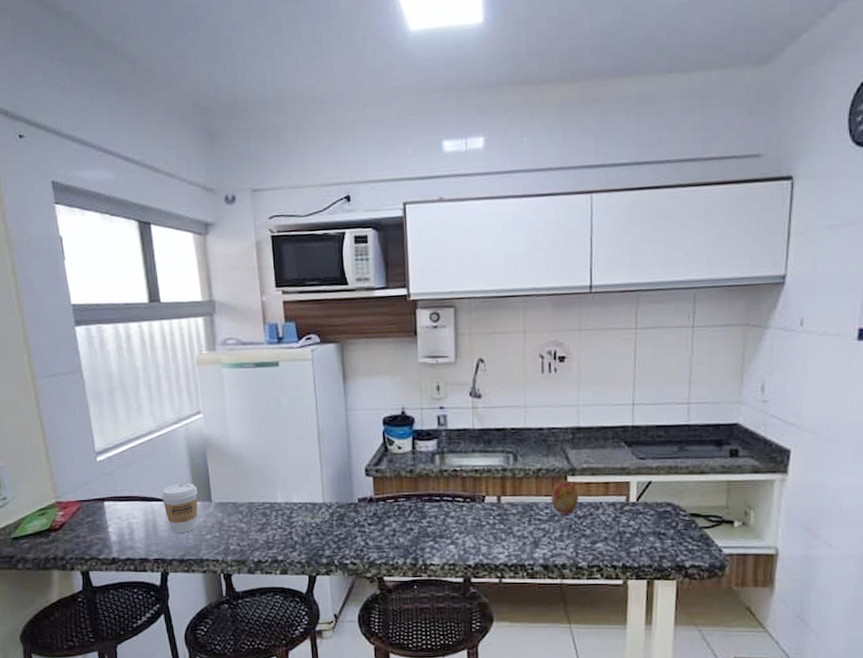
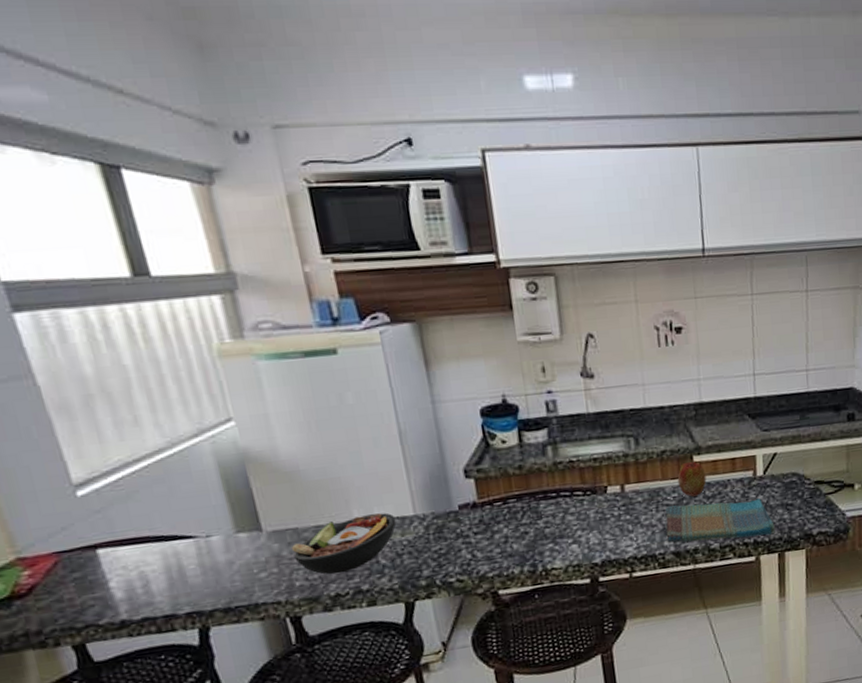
coffee cup: present [161,483,198,533] -> none [185,510,245,577]
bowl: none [230,498,309,544] -> present [291,512,397,575]
dish towel: none [536,521,645,561] -> present [666,498,775,543]

